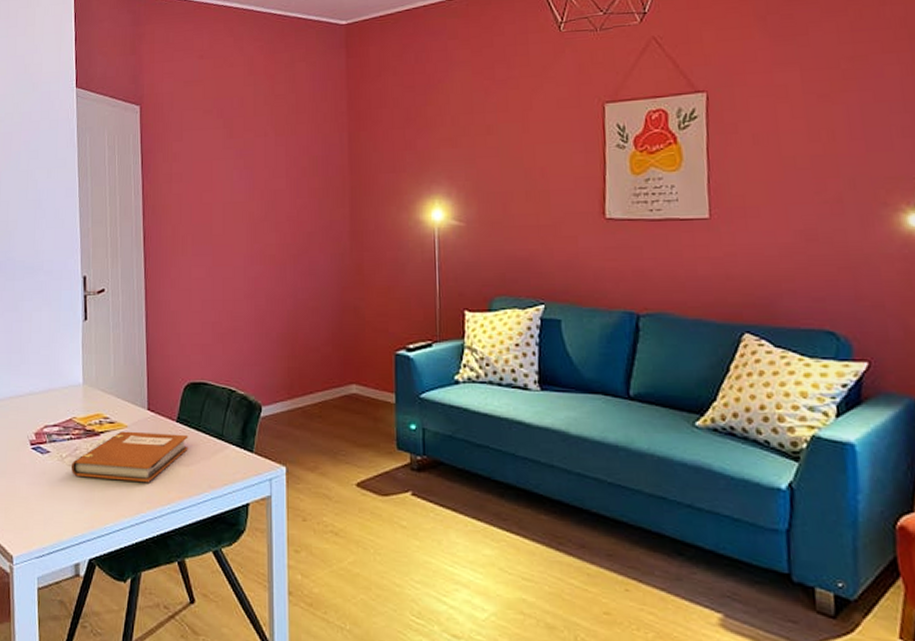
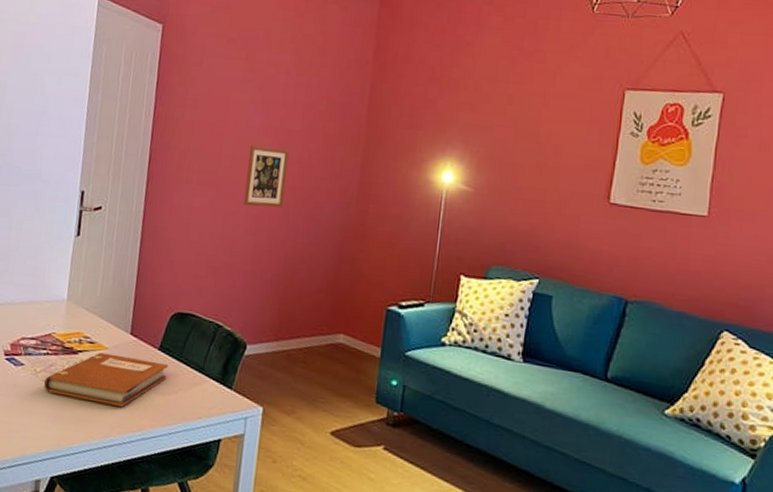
picture frame: none [240,209,278,270] -> present [243,145,290,208]

